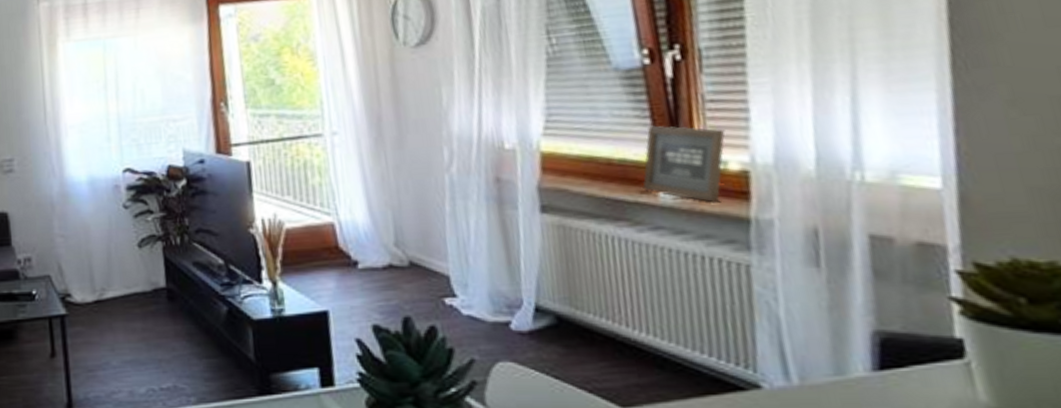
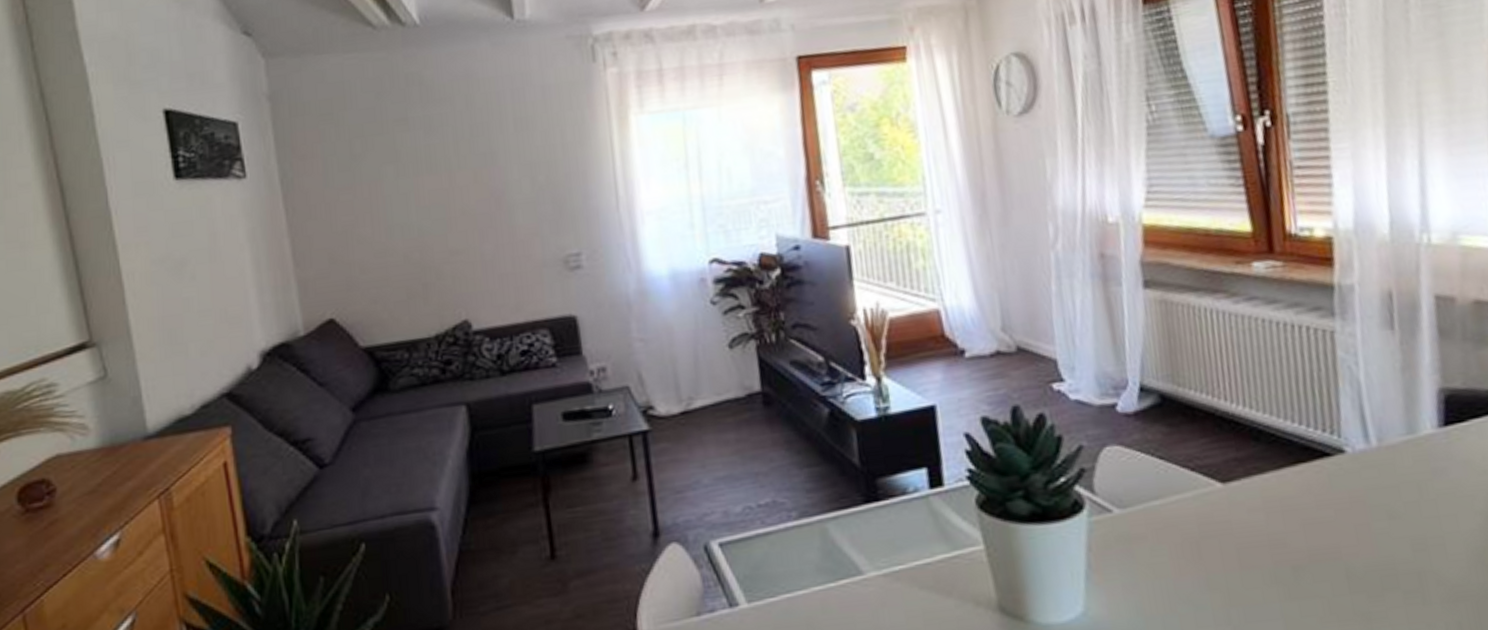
picture frame: present [642,125,725,203] -> none [1238,194,1311,271]

